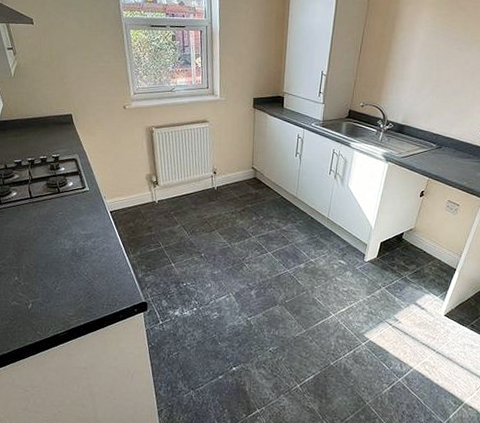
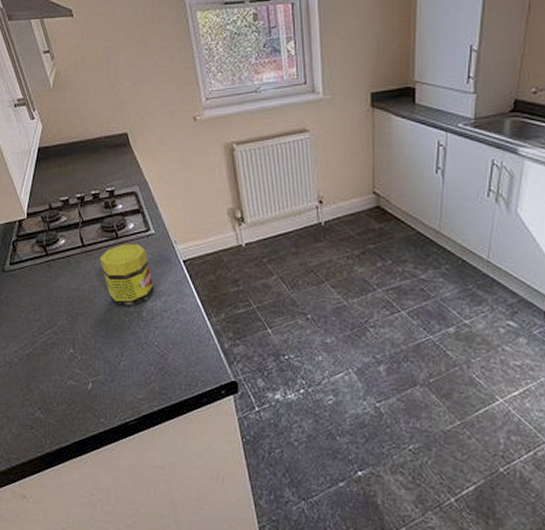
jar: none [43,197,87,245] -> present [99,244,155,306]

